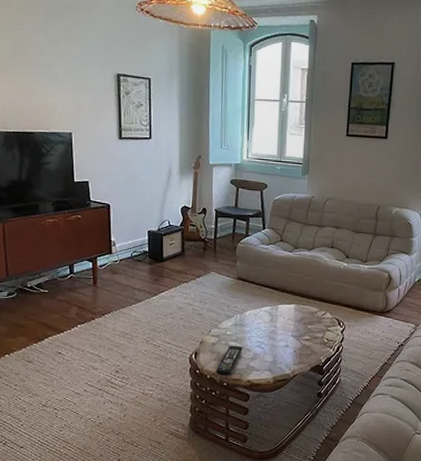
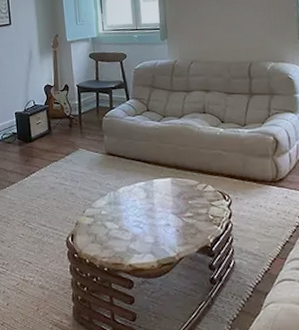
remote control: present [216,345,243,376] -> none [95,225,120,260]

